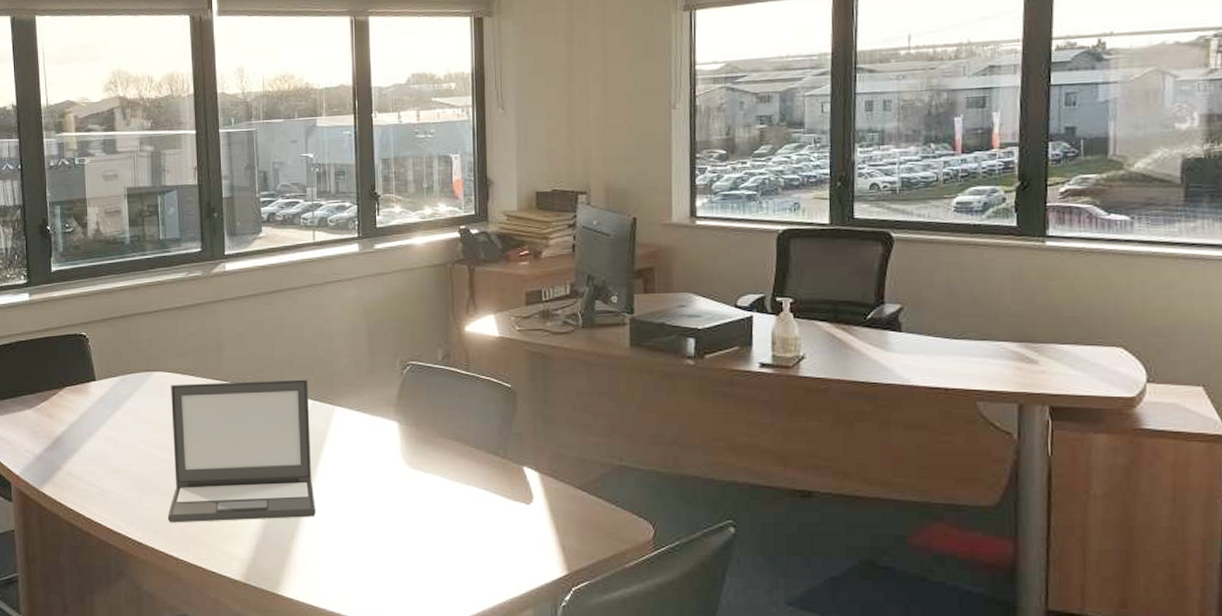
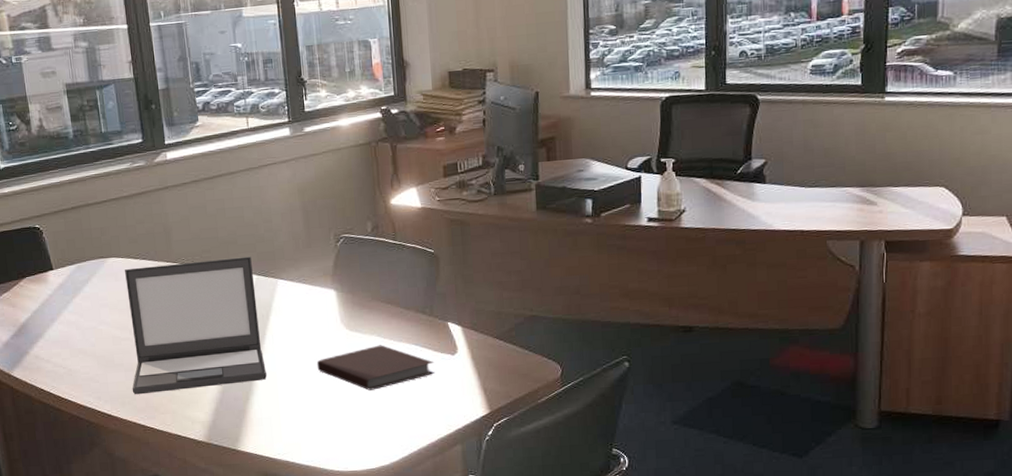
notebook: none [372,487,506,538] -> present [316,345,435,390]

